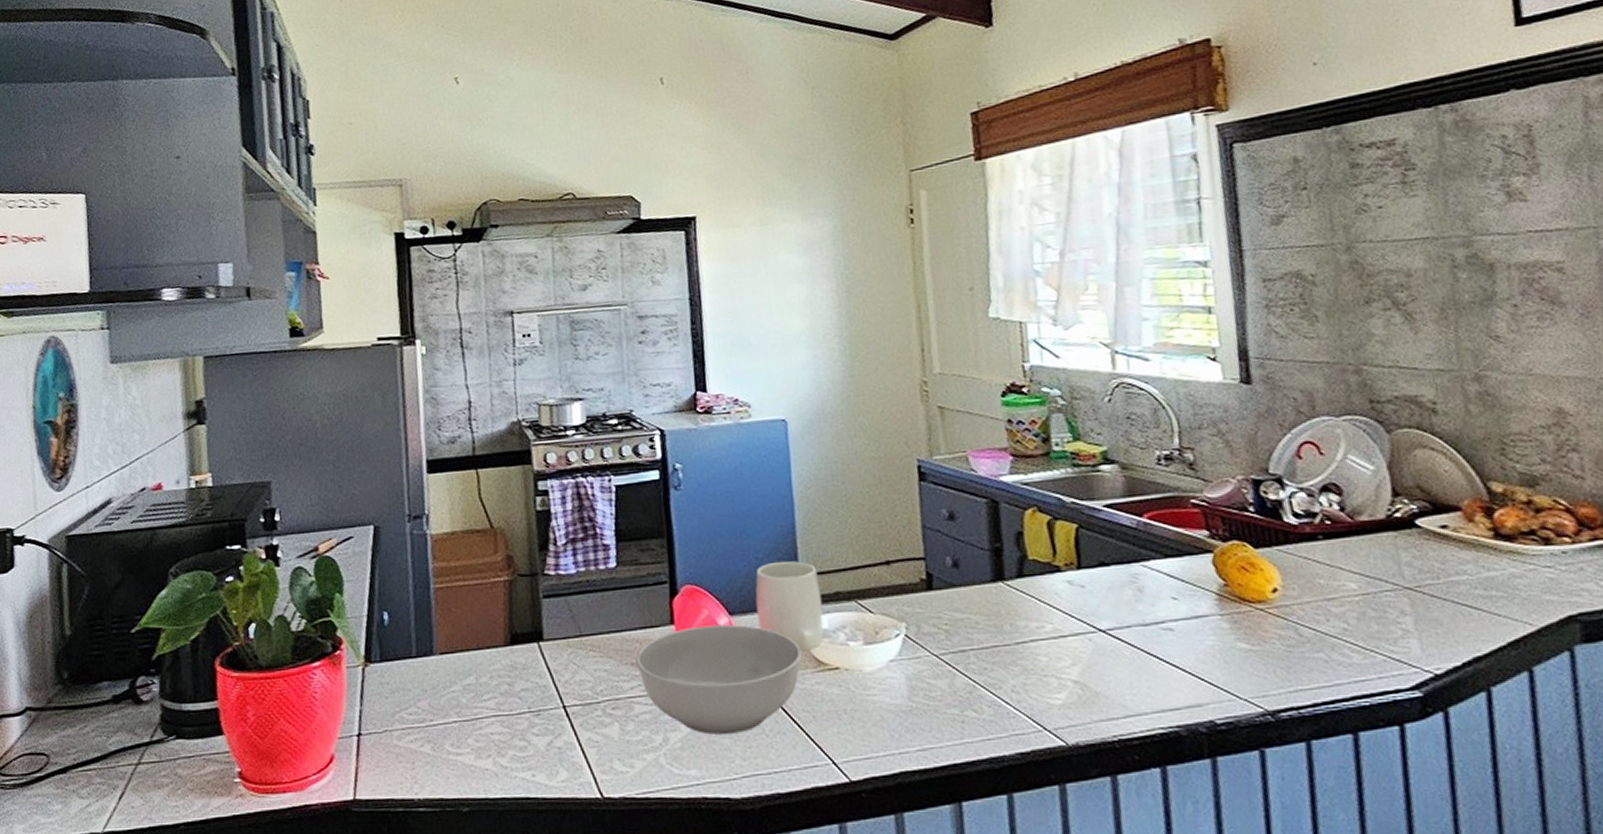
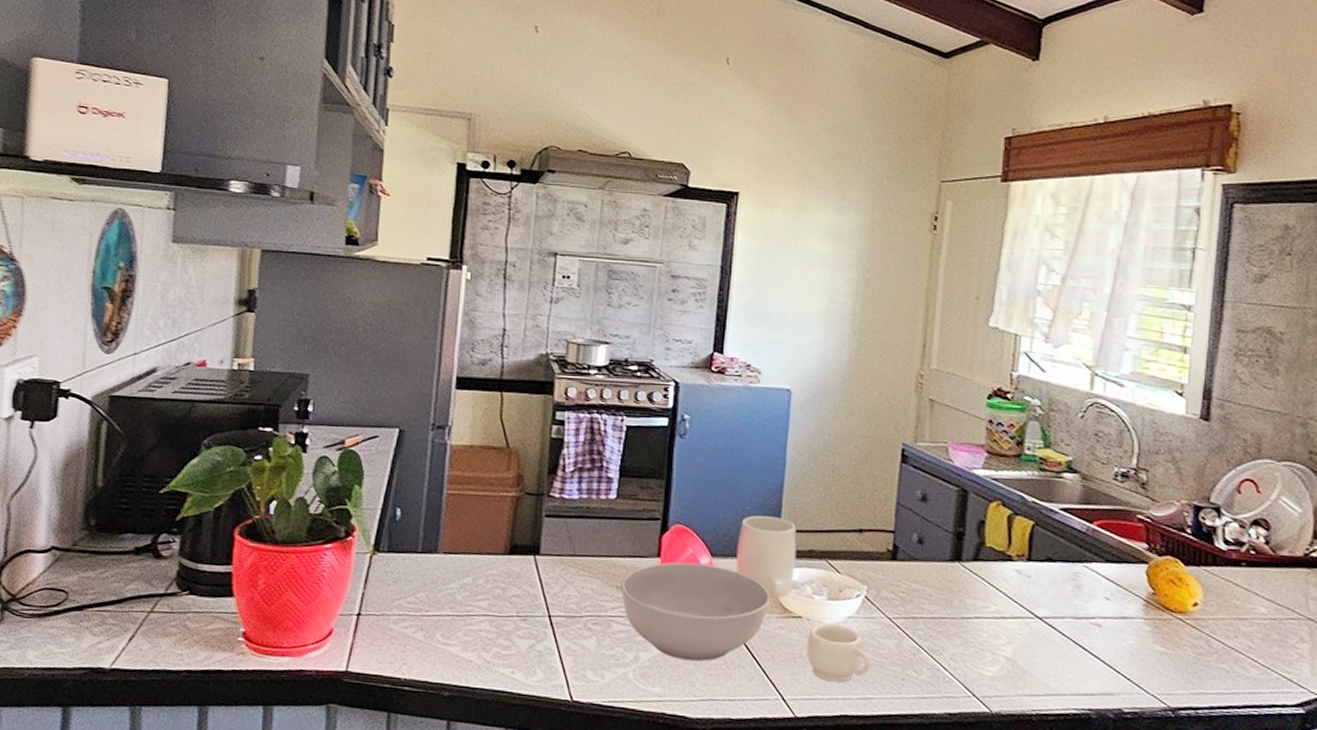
cup: none [849,670,925,736] -> present [806,623,871,683]

